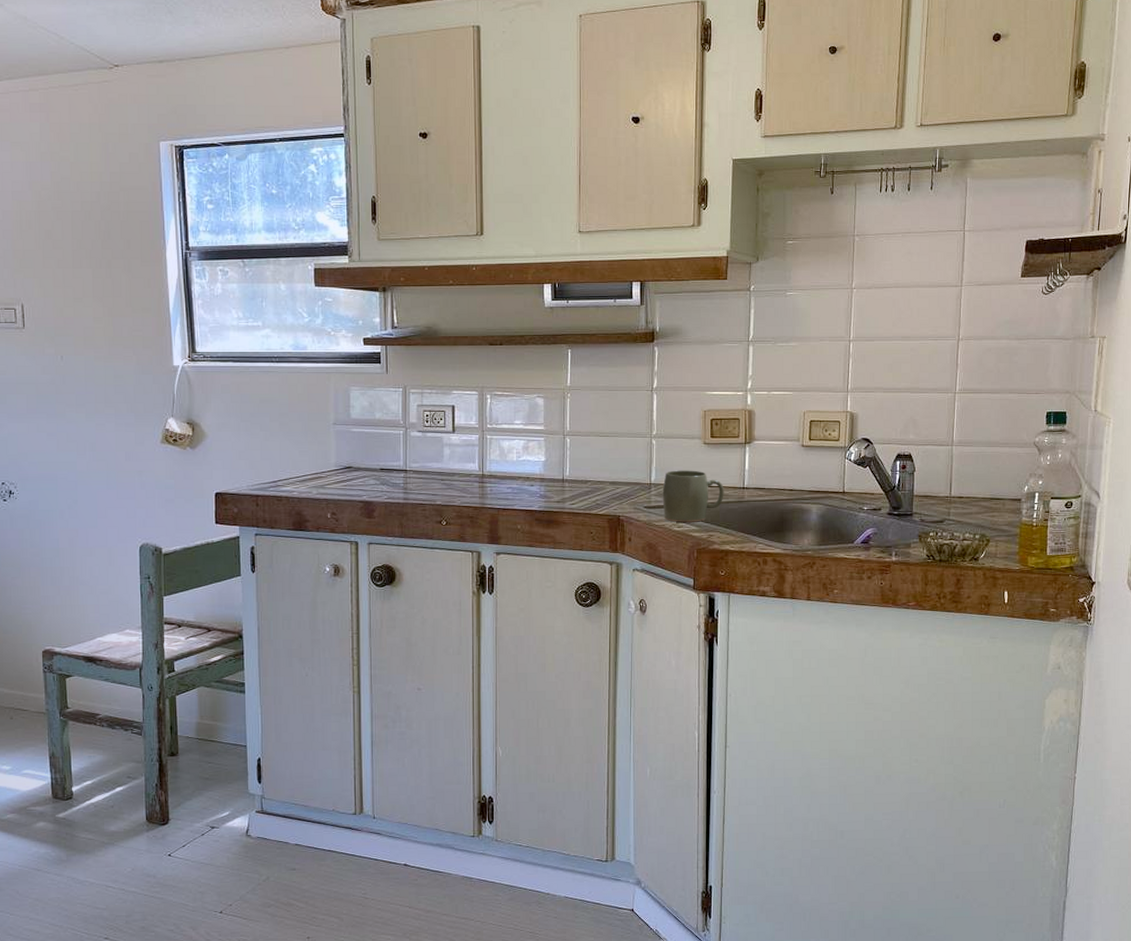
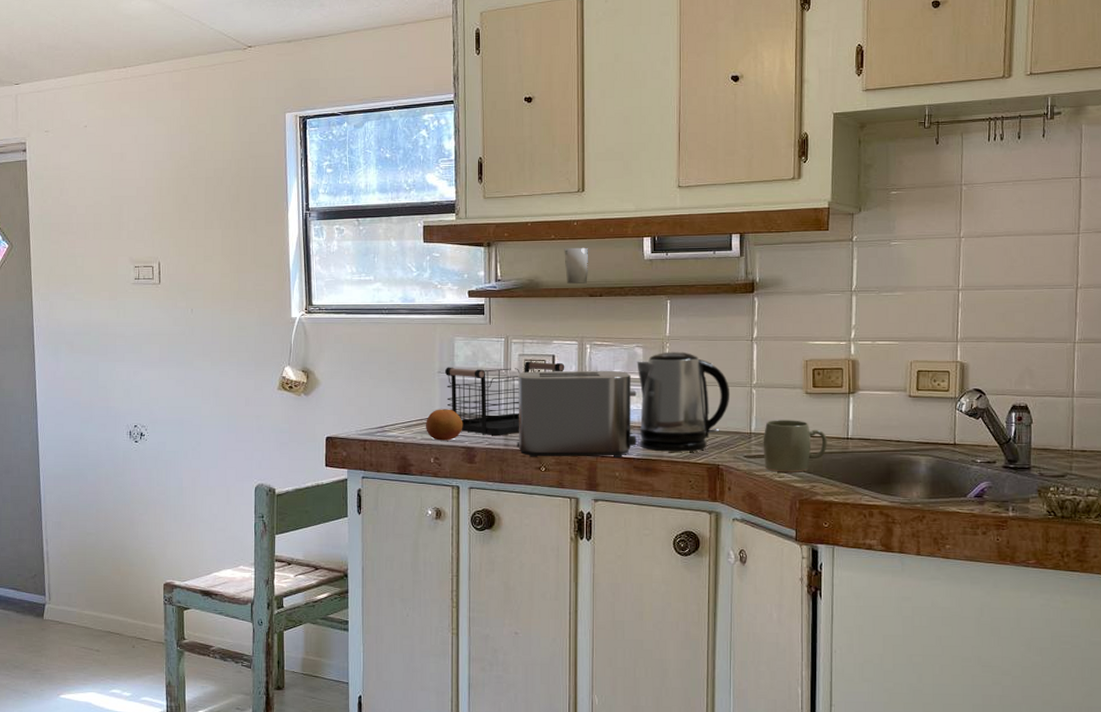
fruit: none [322,462,361,495] -> present [426,409,463,441]
dish rack: none [340,412,465,489] -> present [444,361,565,435]
toaster: none [417,421,538,511] -> present [517,370,637,457]
cup: none [463,293,490,331] -> present [564,247,590,284]
kettle: none [538,402,631,504] -> present [637,351,730,452]

